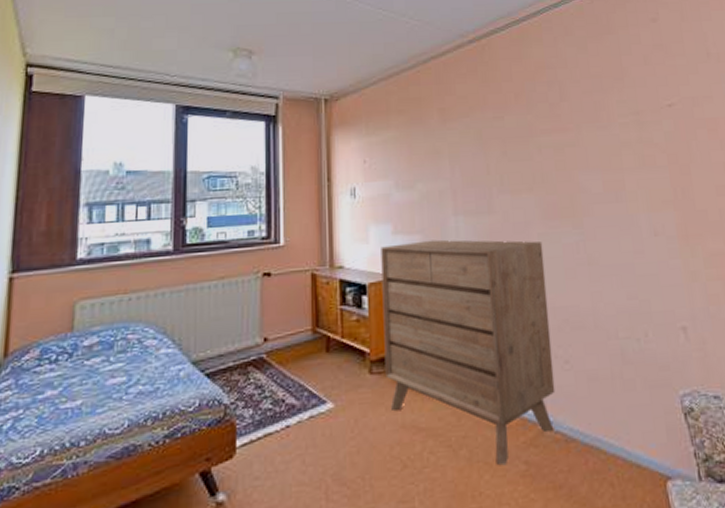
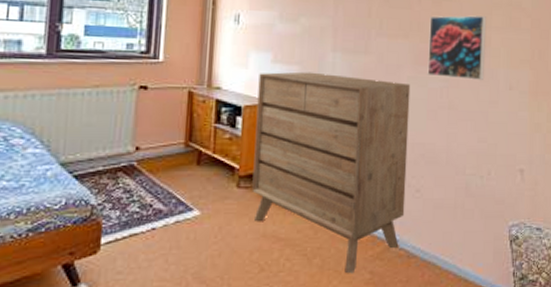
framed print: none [553,158,623,230] -> present [427,15,486,80]

